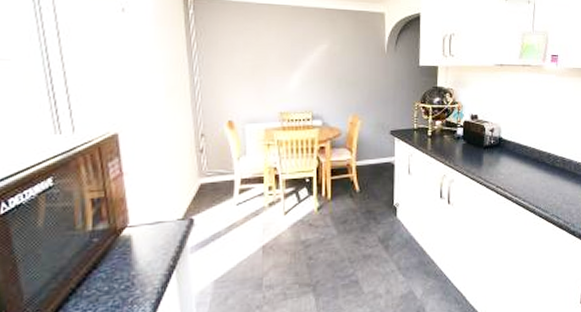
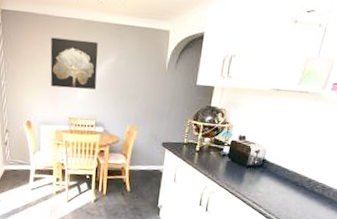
wall art: none [254,25,310,80] -> present [50,37,98,90]

